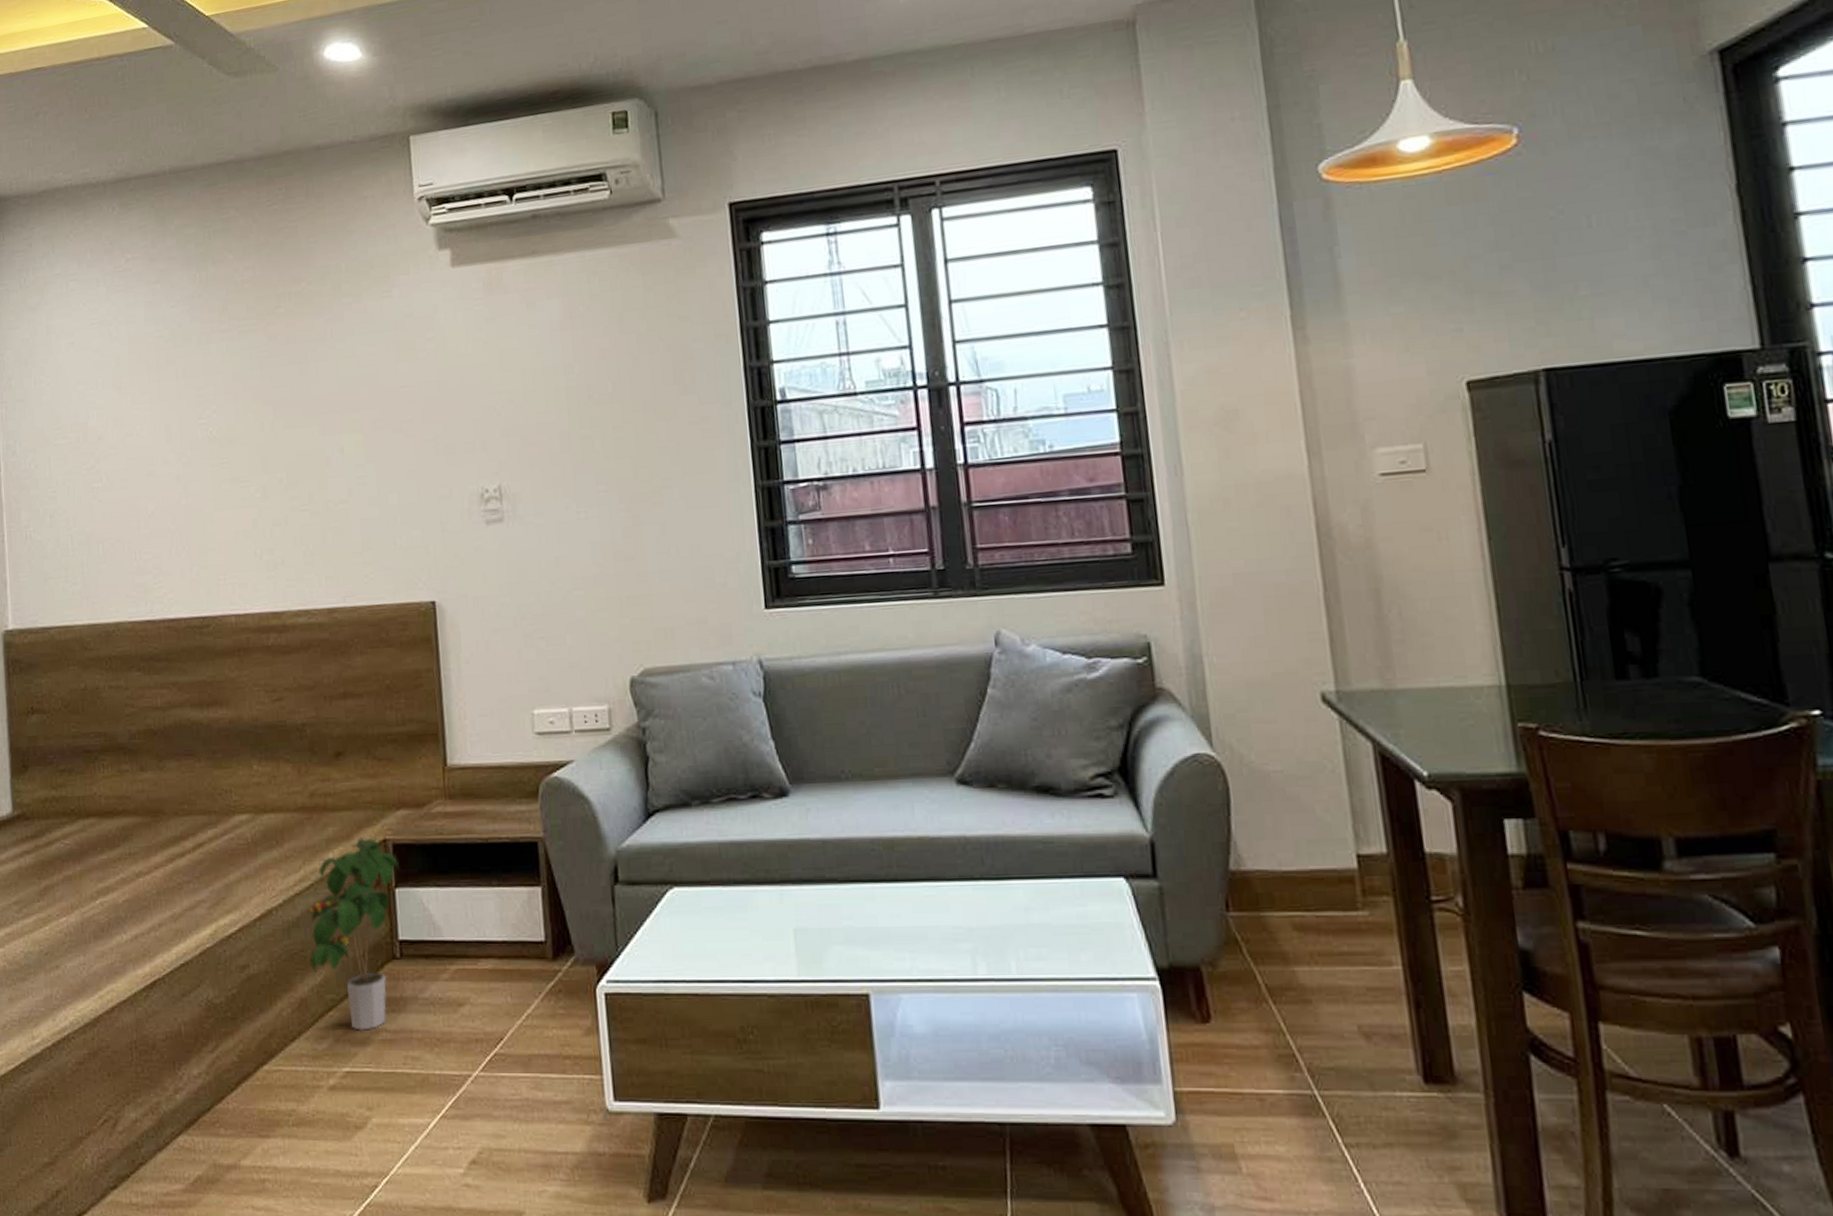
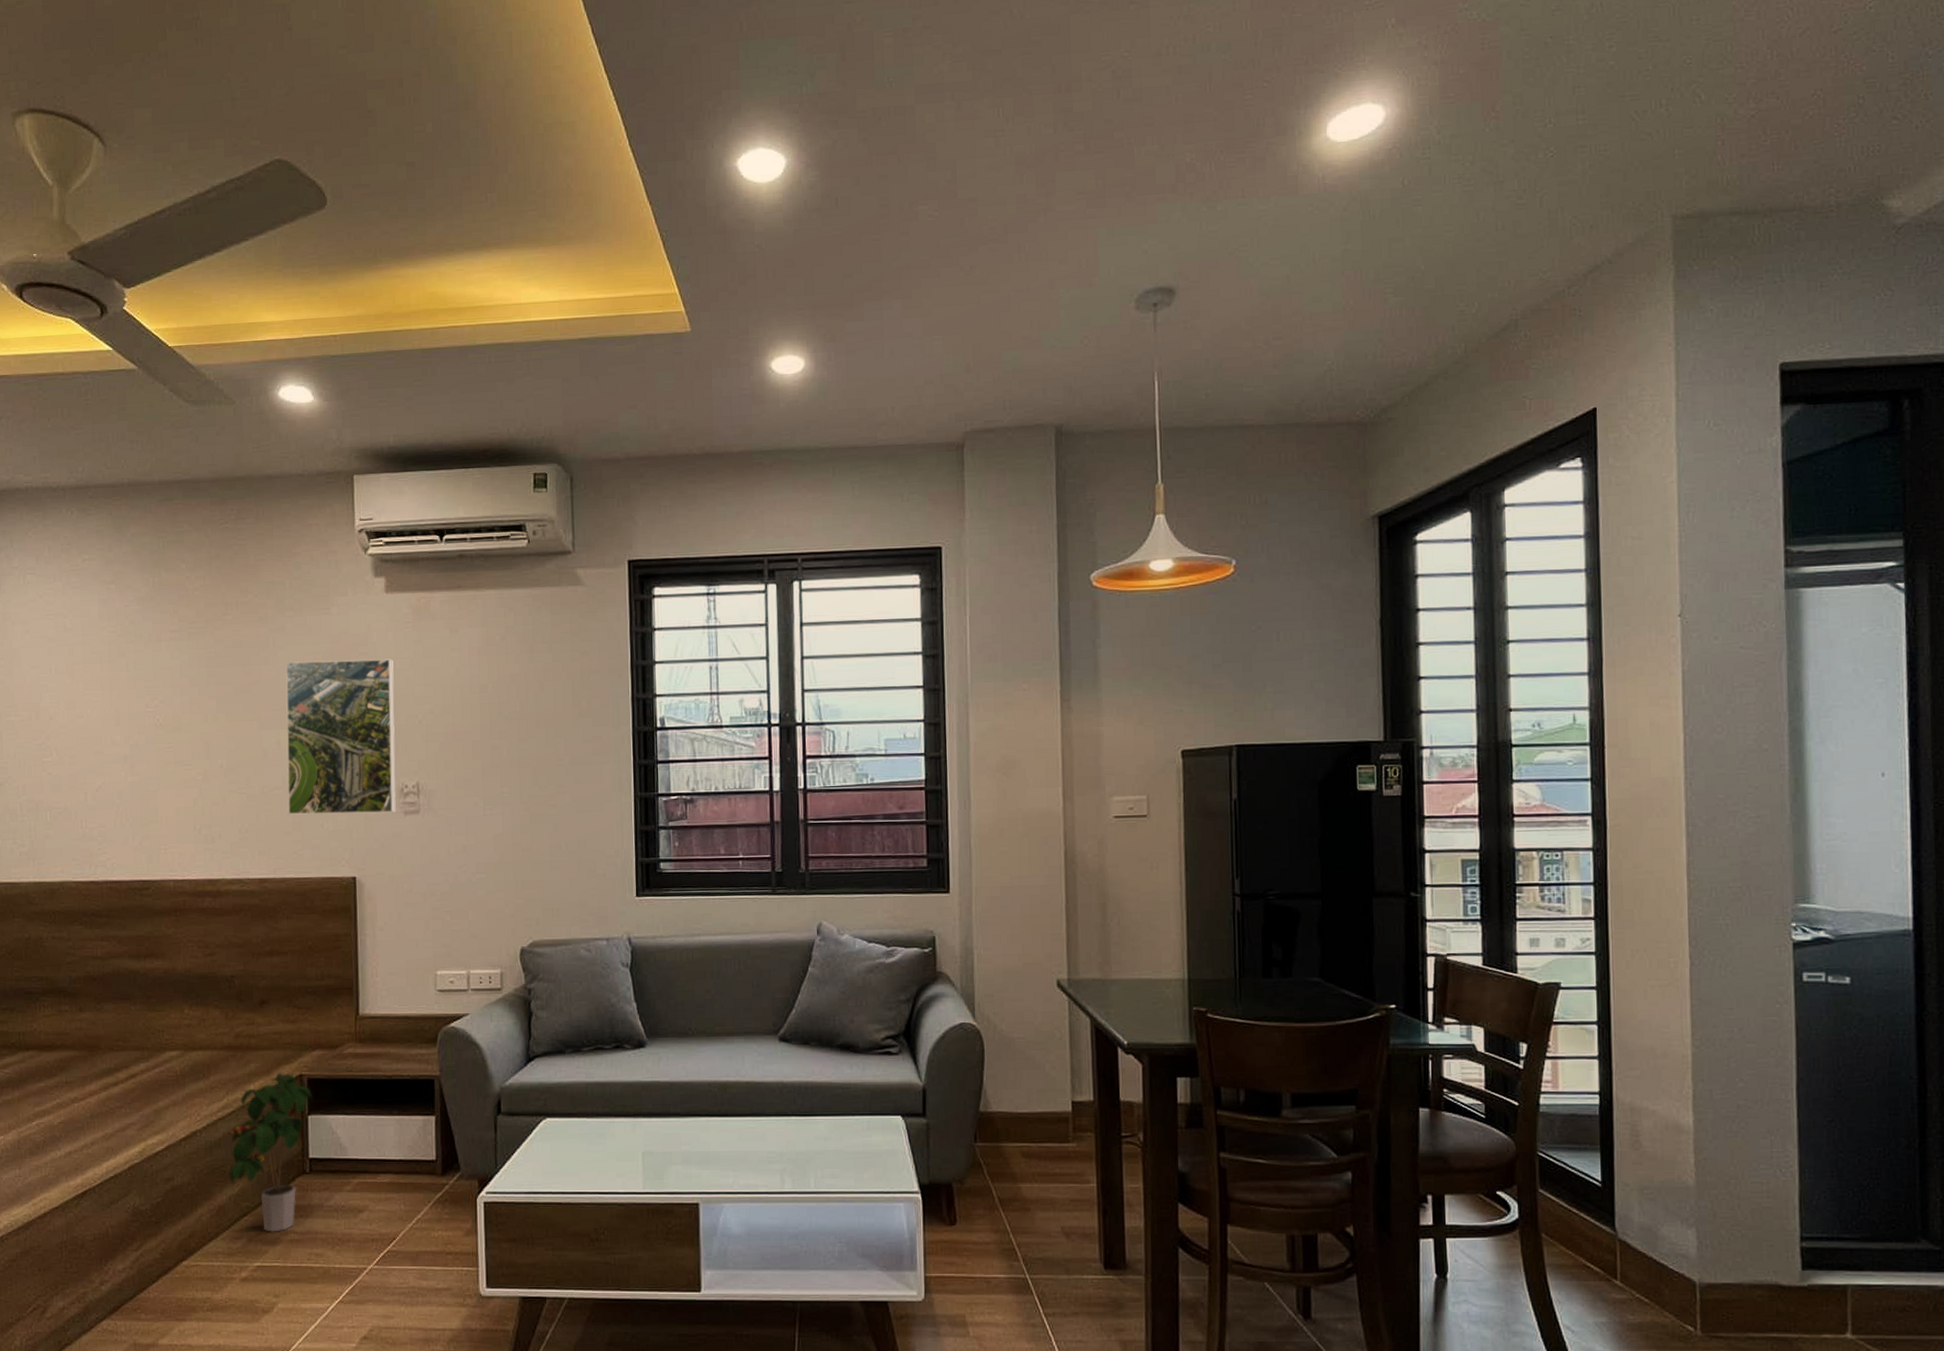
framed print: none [345,342,477,533] -> present [285,659,396,815]

